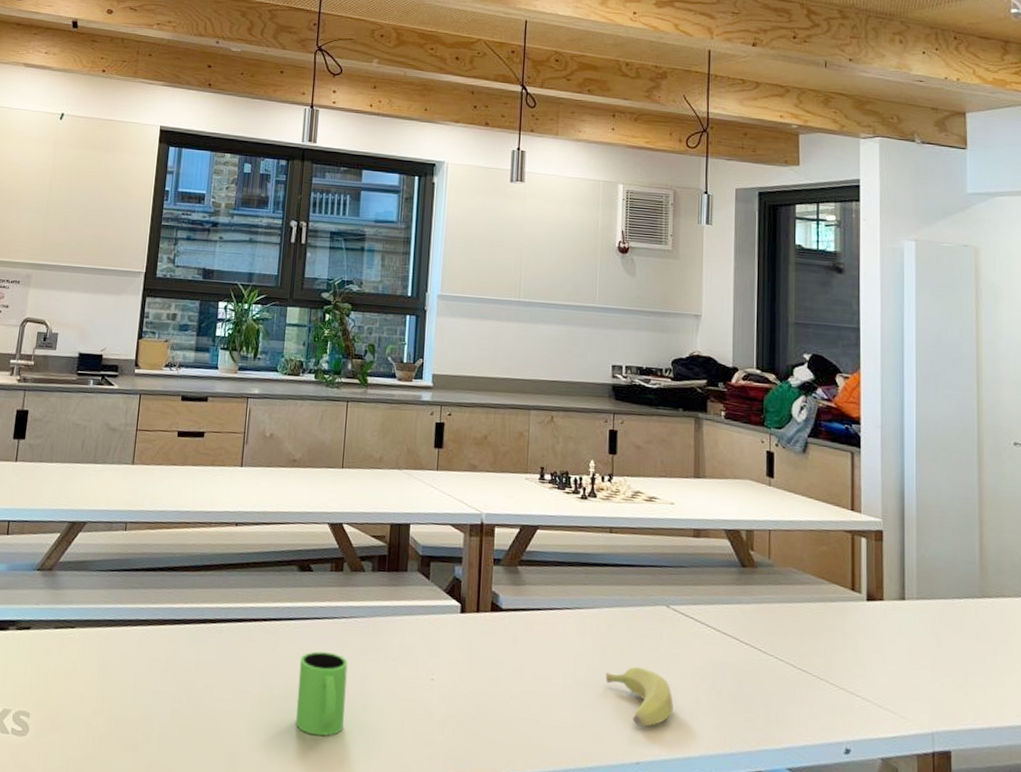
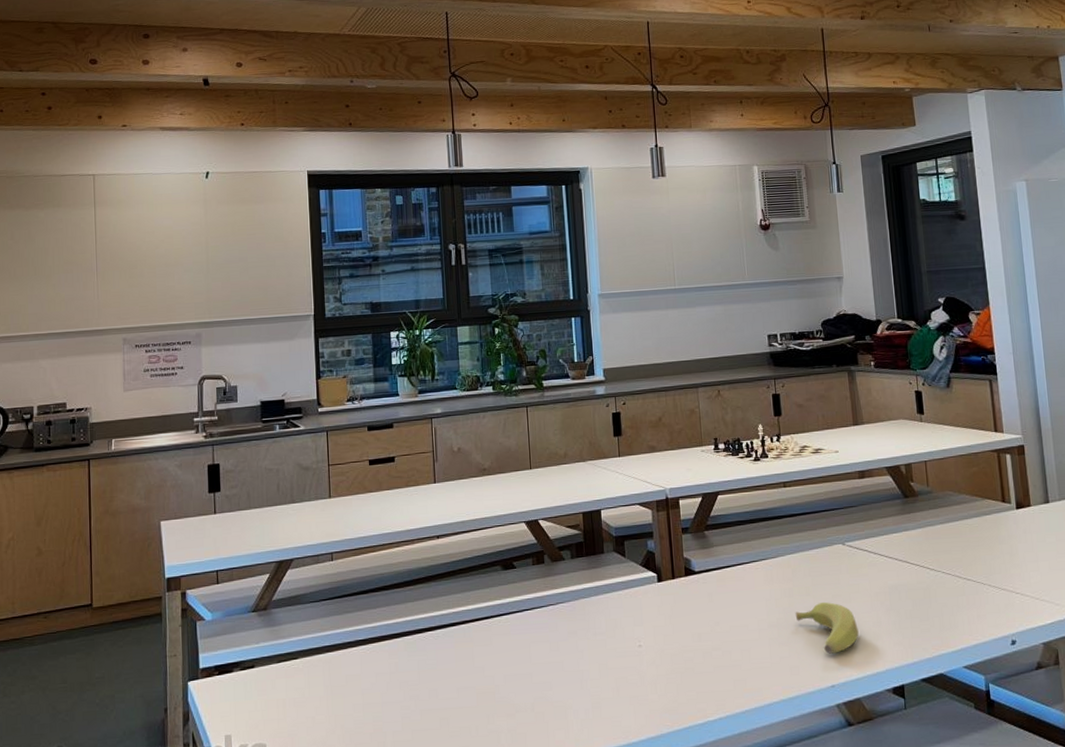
mug: present [296,651,348,736] -> none [515,638,564,715]

